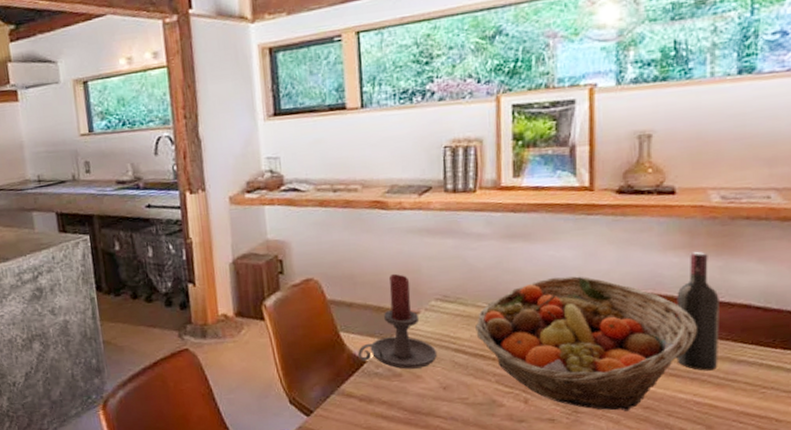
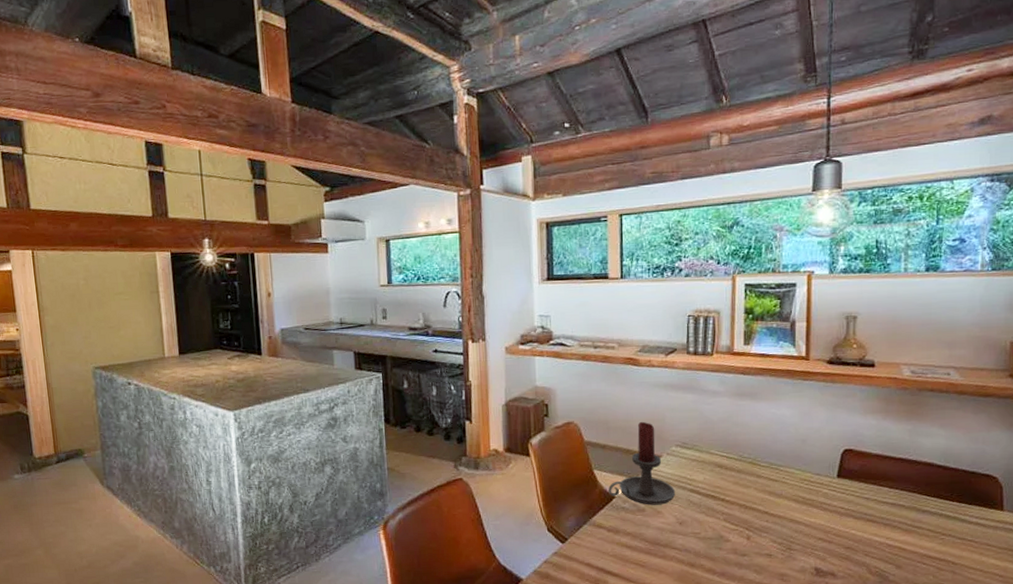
fruit basket: present [475,276,697,411] -> none [708,431,890,550]
wine bottle: present [676,251,719,371] -> none [873,416,908,518]

